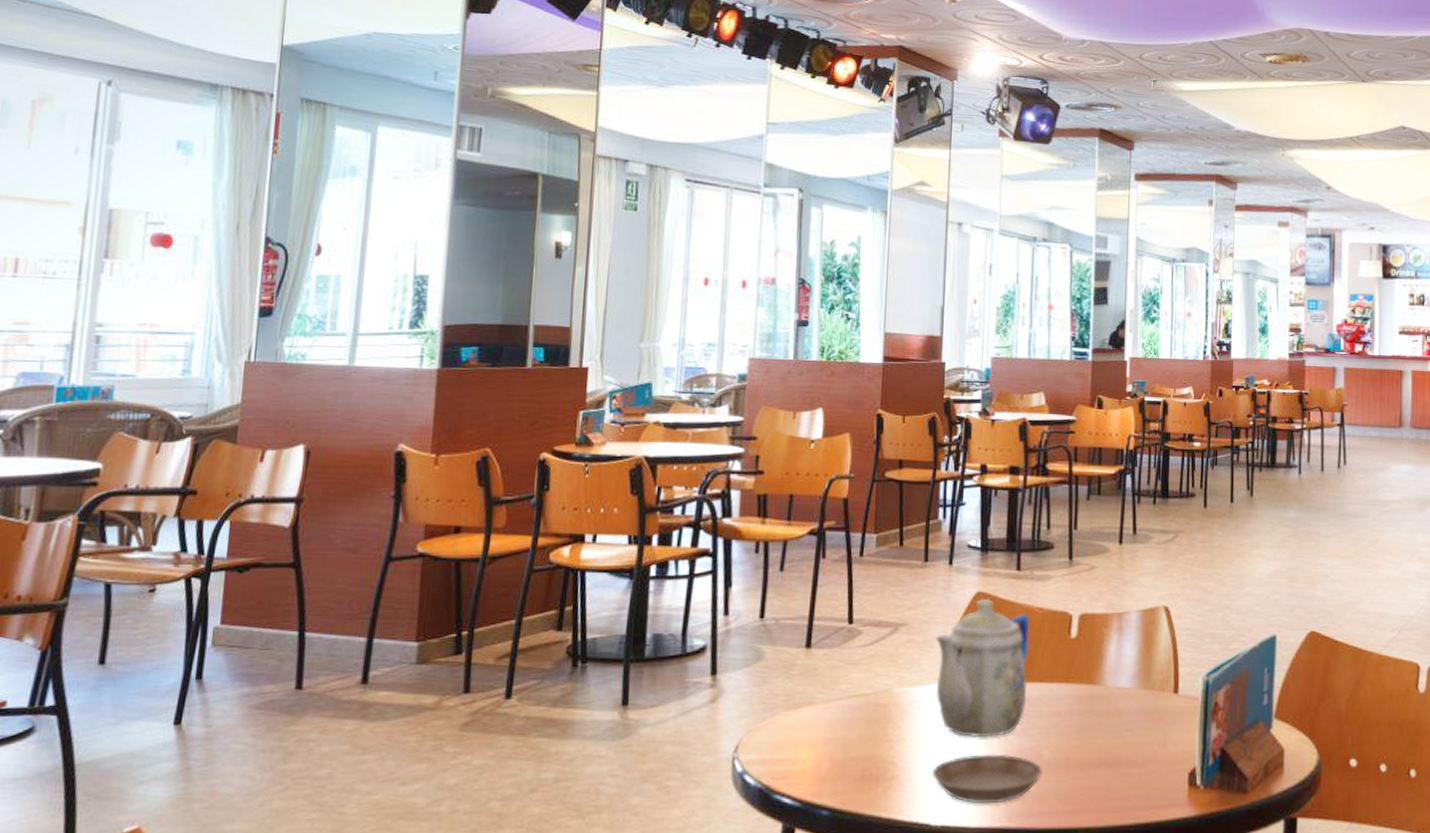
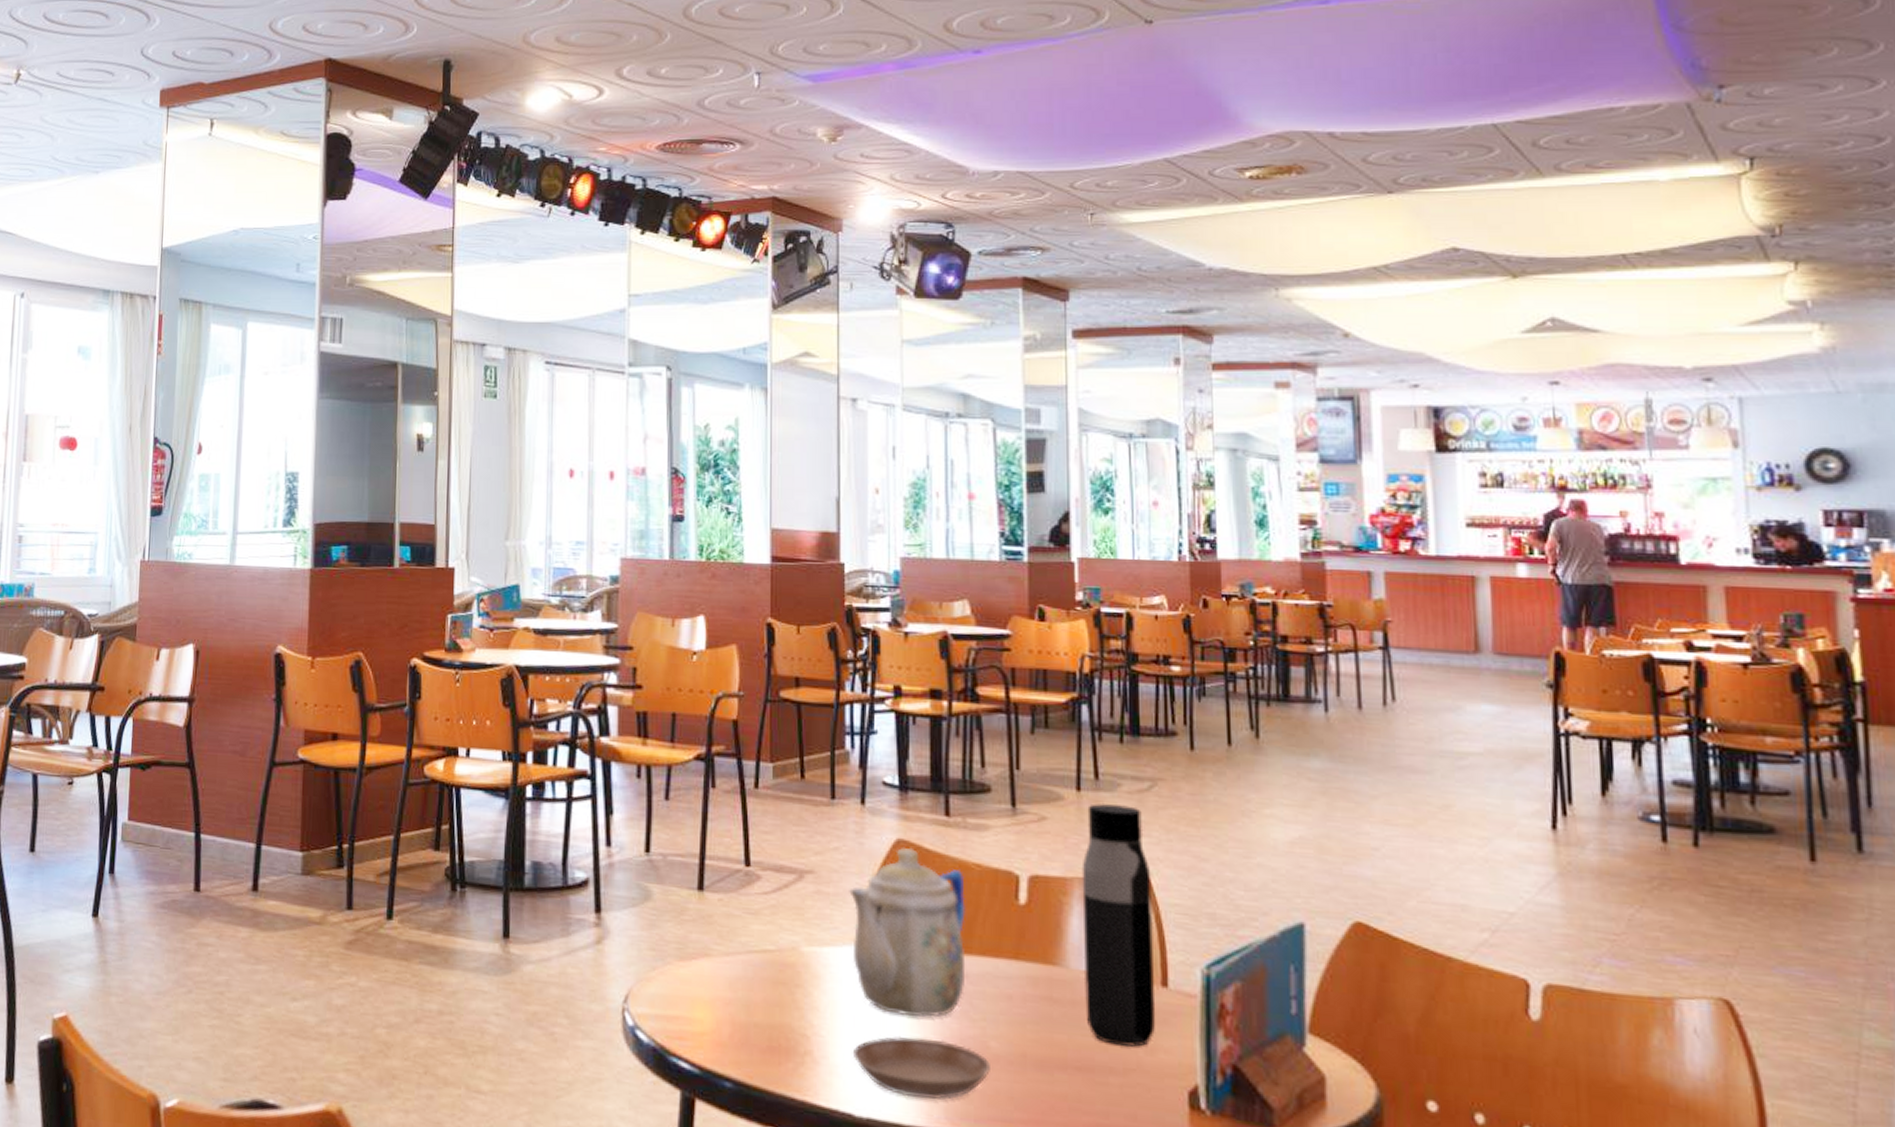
water bottle: none [1116,552,1171,743] -> present [1081,802,1156,1047]

